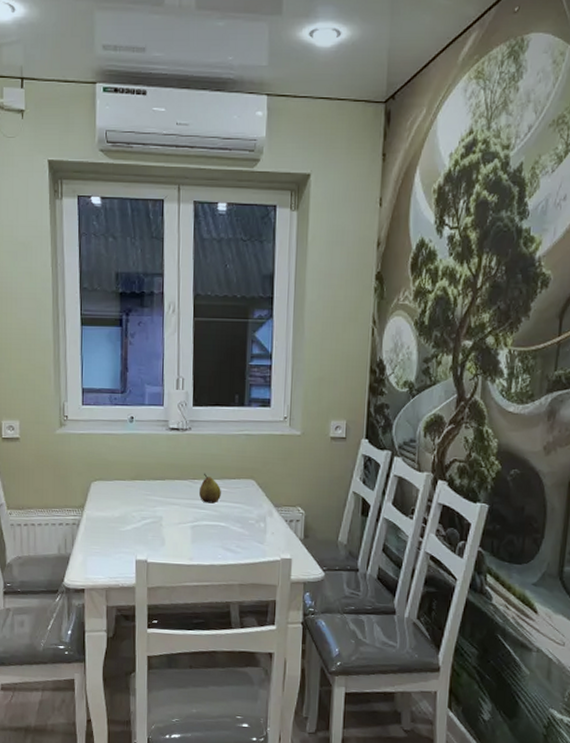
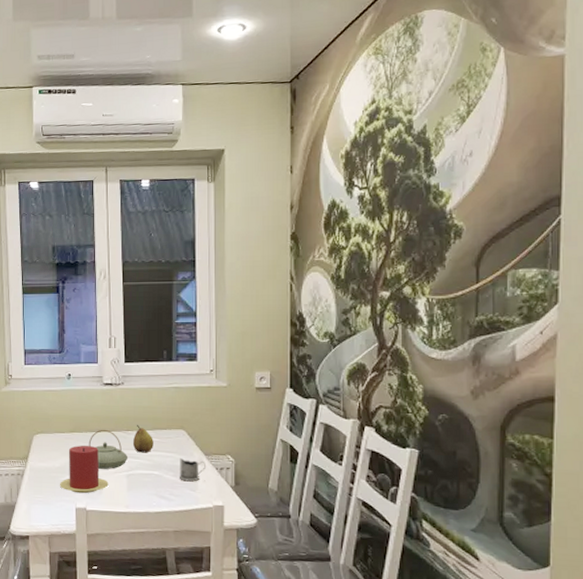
candle: none [118,493,172,545] -> present [59,445,109,494]
teapot: none [151,477,194,520] -> present [88,429,129,469]
tea glass holder: none [246,509,275,534] -> present [179,458,205,482]

